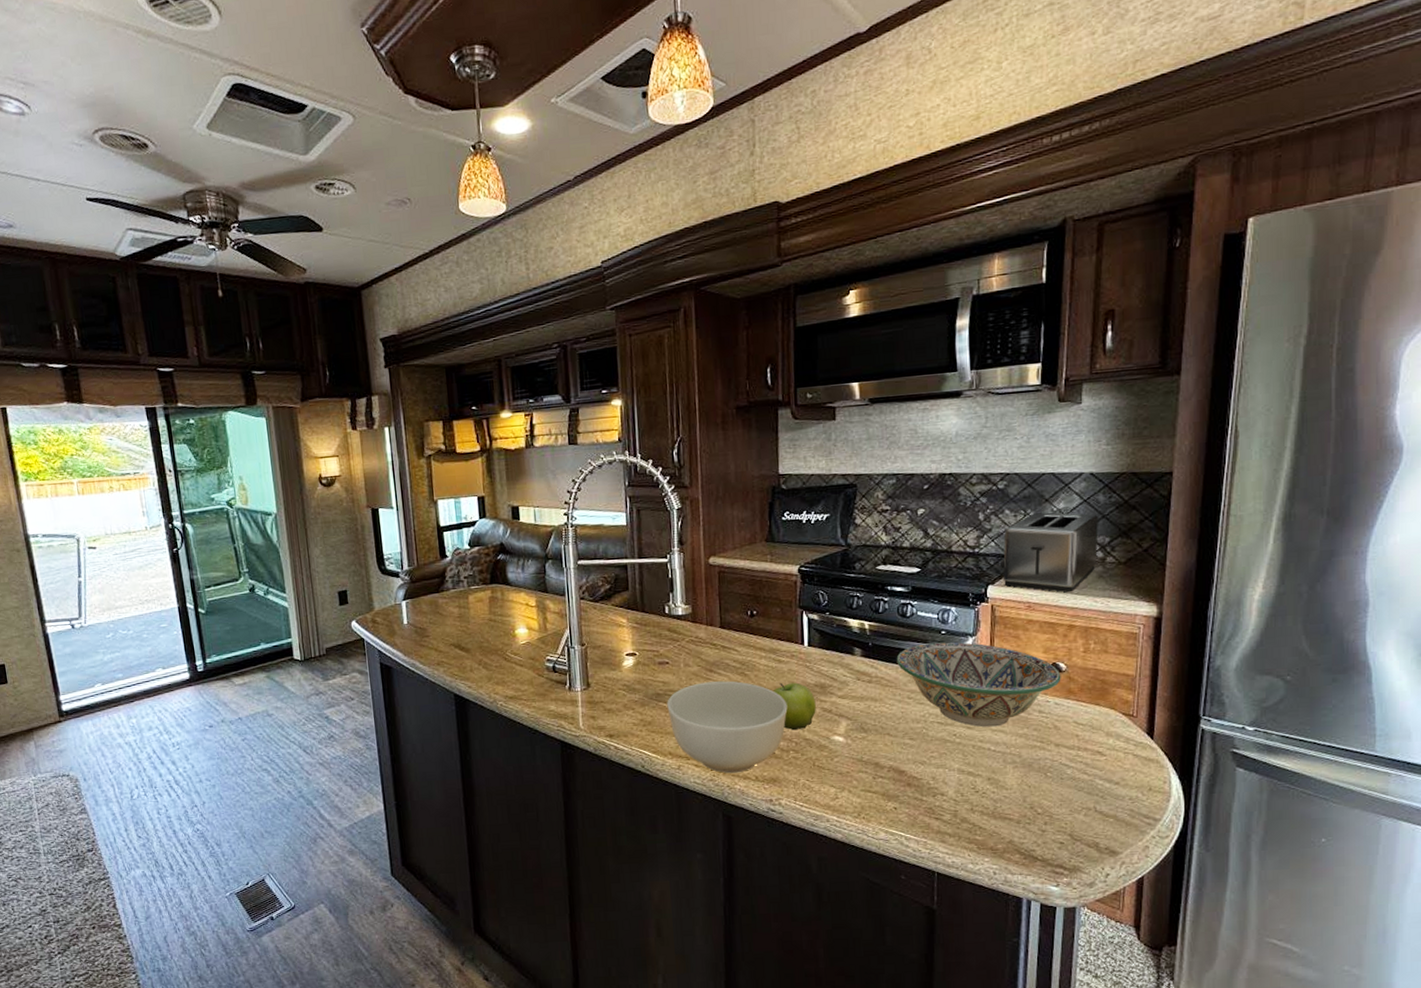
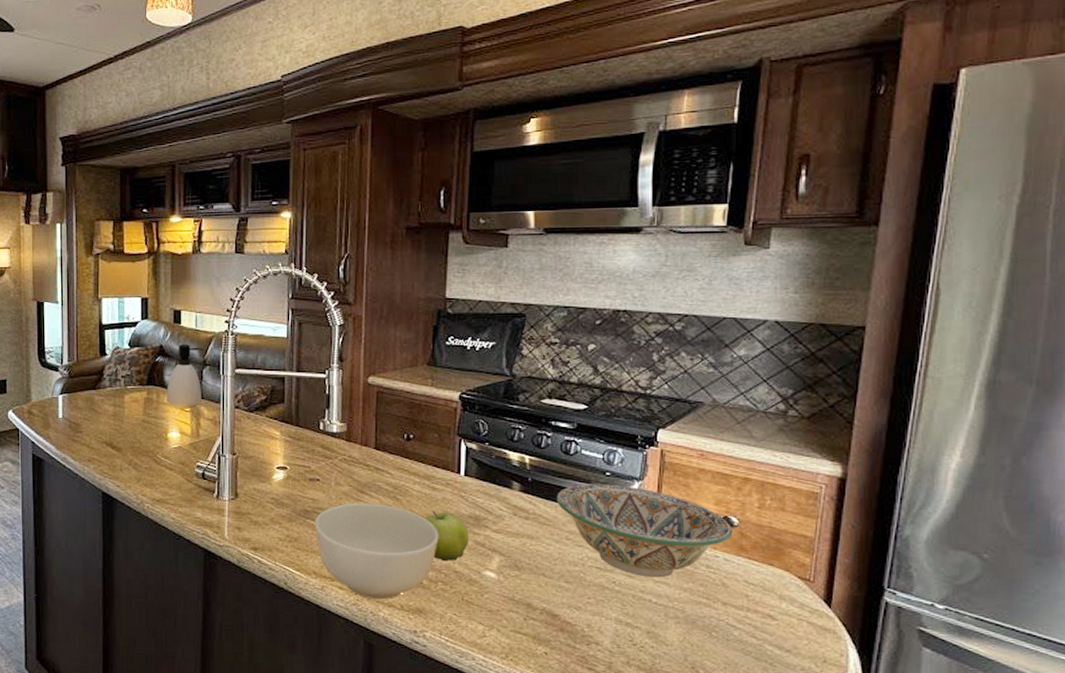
soap dispenser: none [510,539,547,605] -> present [167,343,203,409]
toaster: present [1000,512,1098,593] -> none [673,357,781,444]

